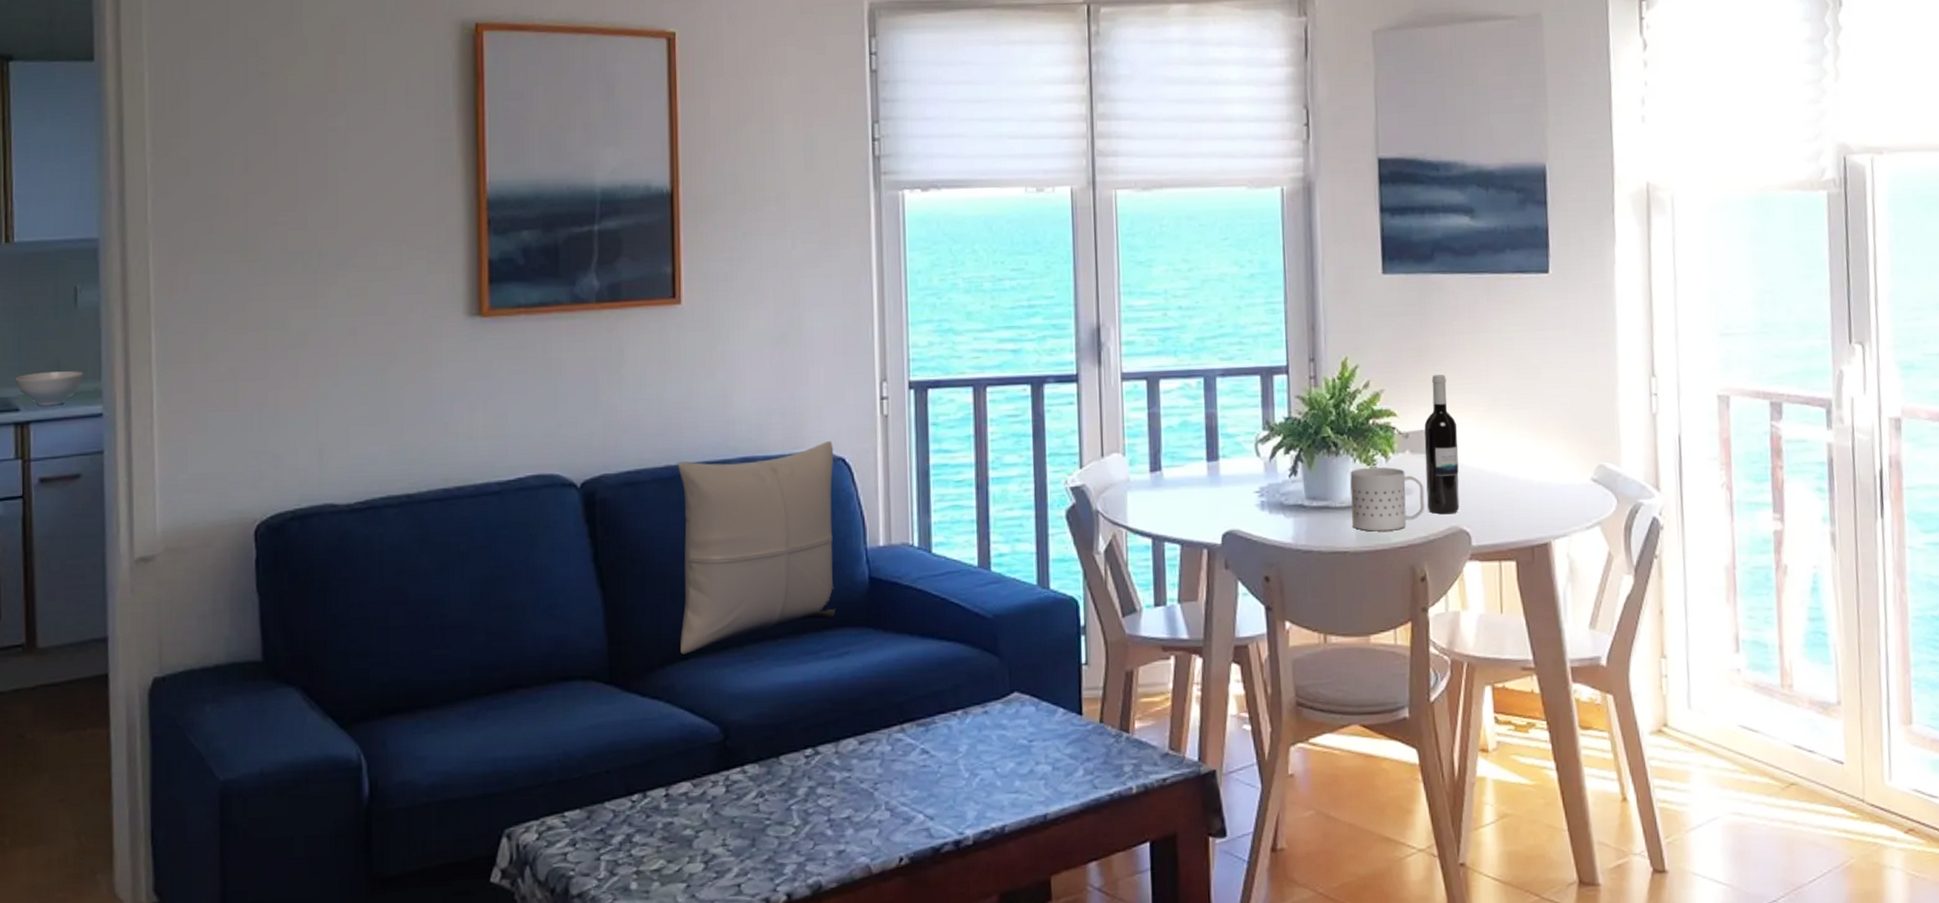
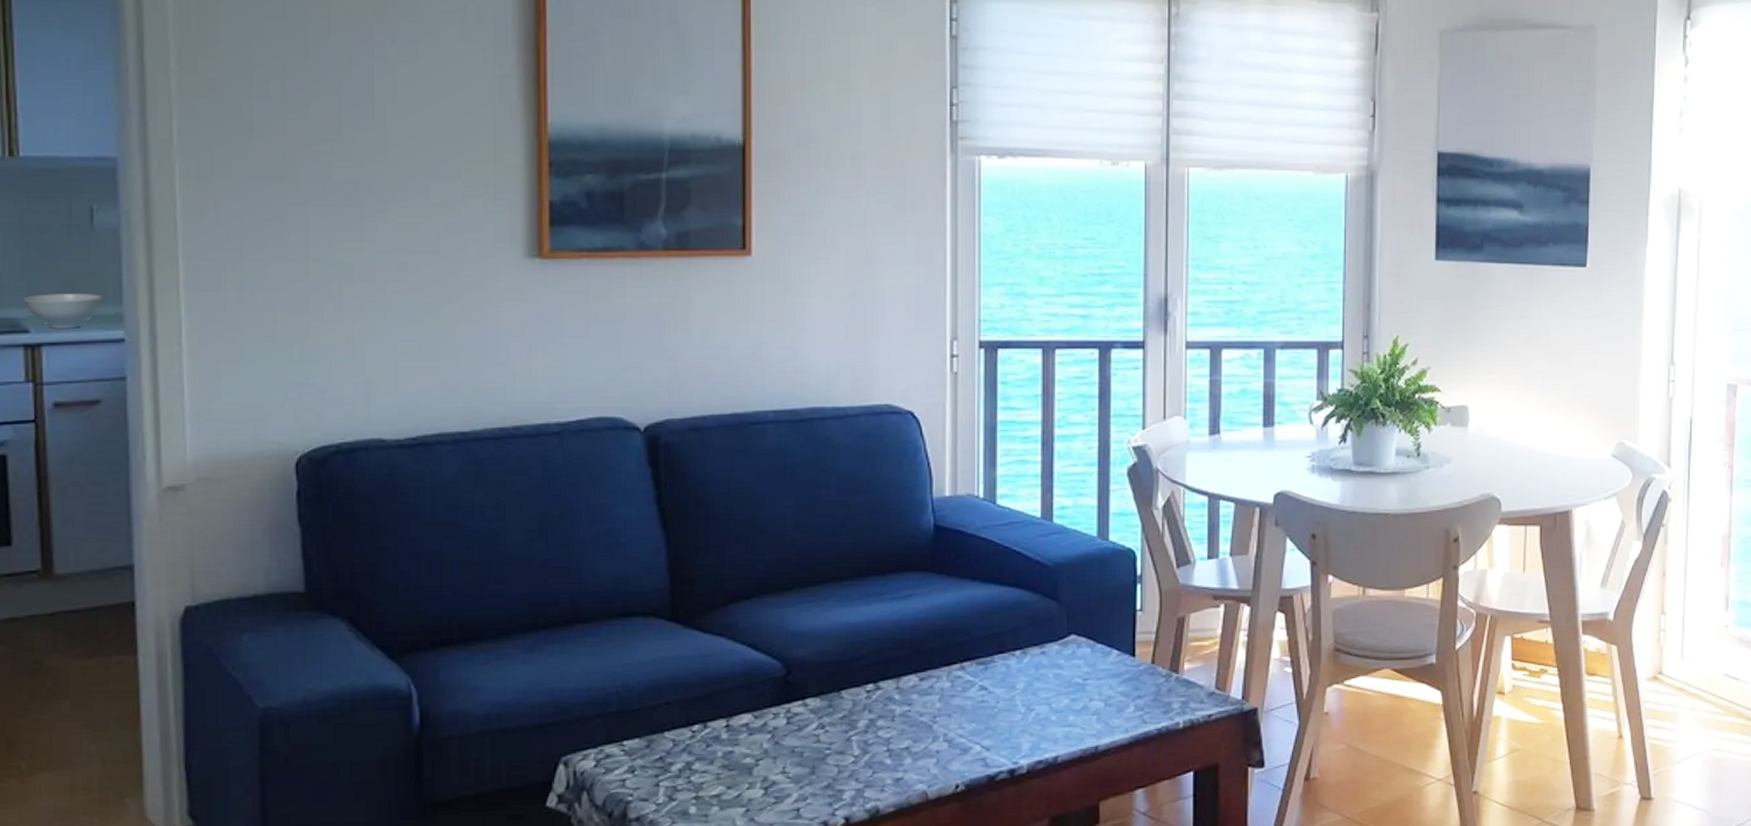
pillow: present [678,441,836,655] -> none [744,395,903,594]
mug: present [1350,467,1425,532] -> none [1395,437,1462,496]
wine bottle: present [1424,375,1460,515] -> none [1463,356,1495,482]

